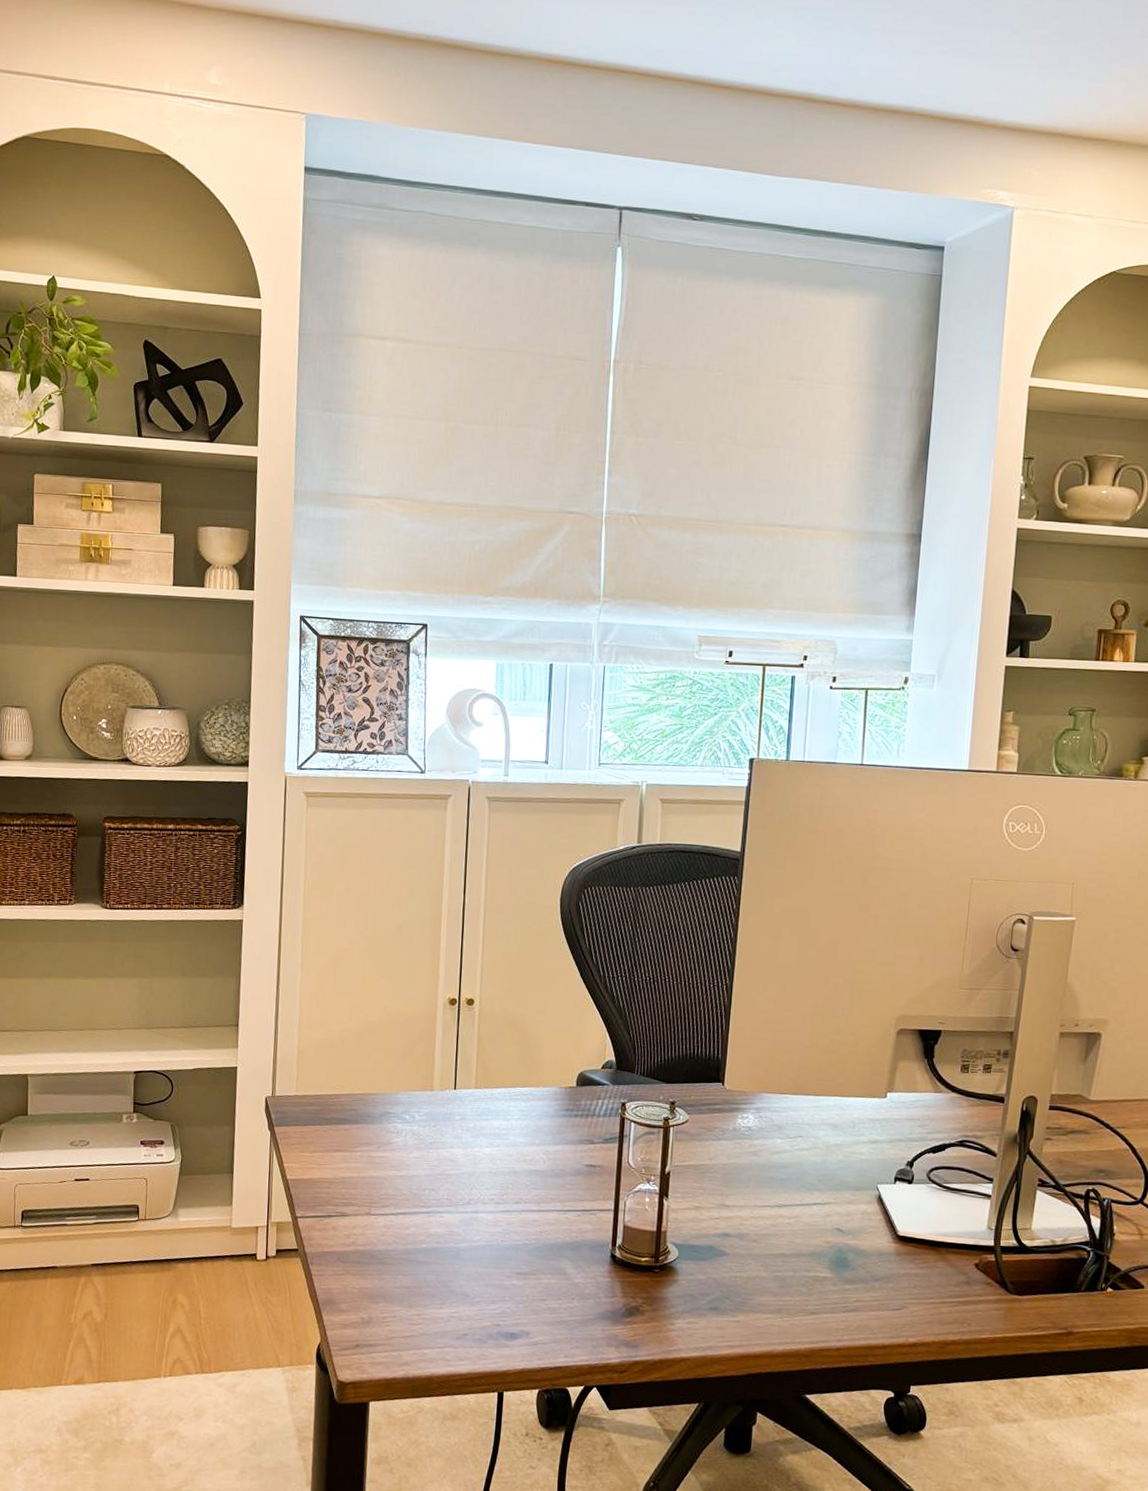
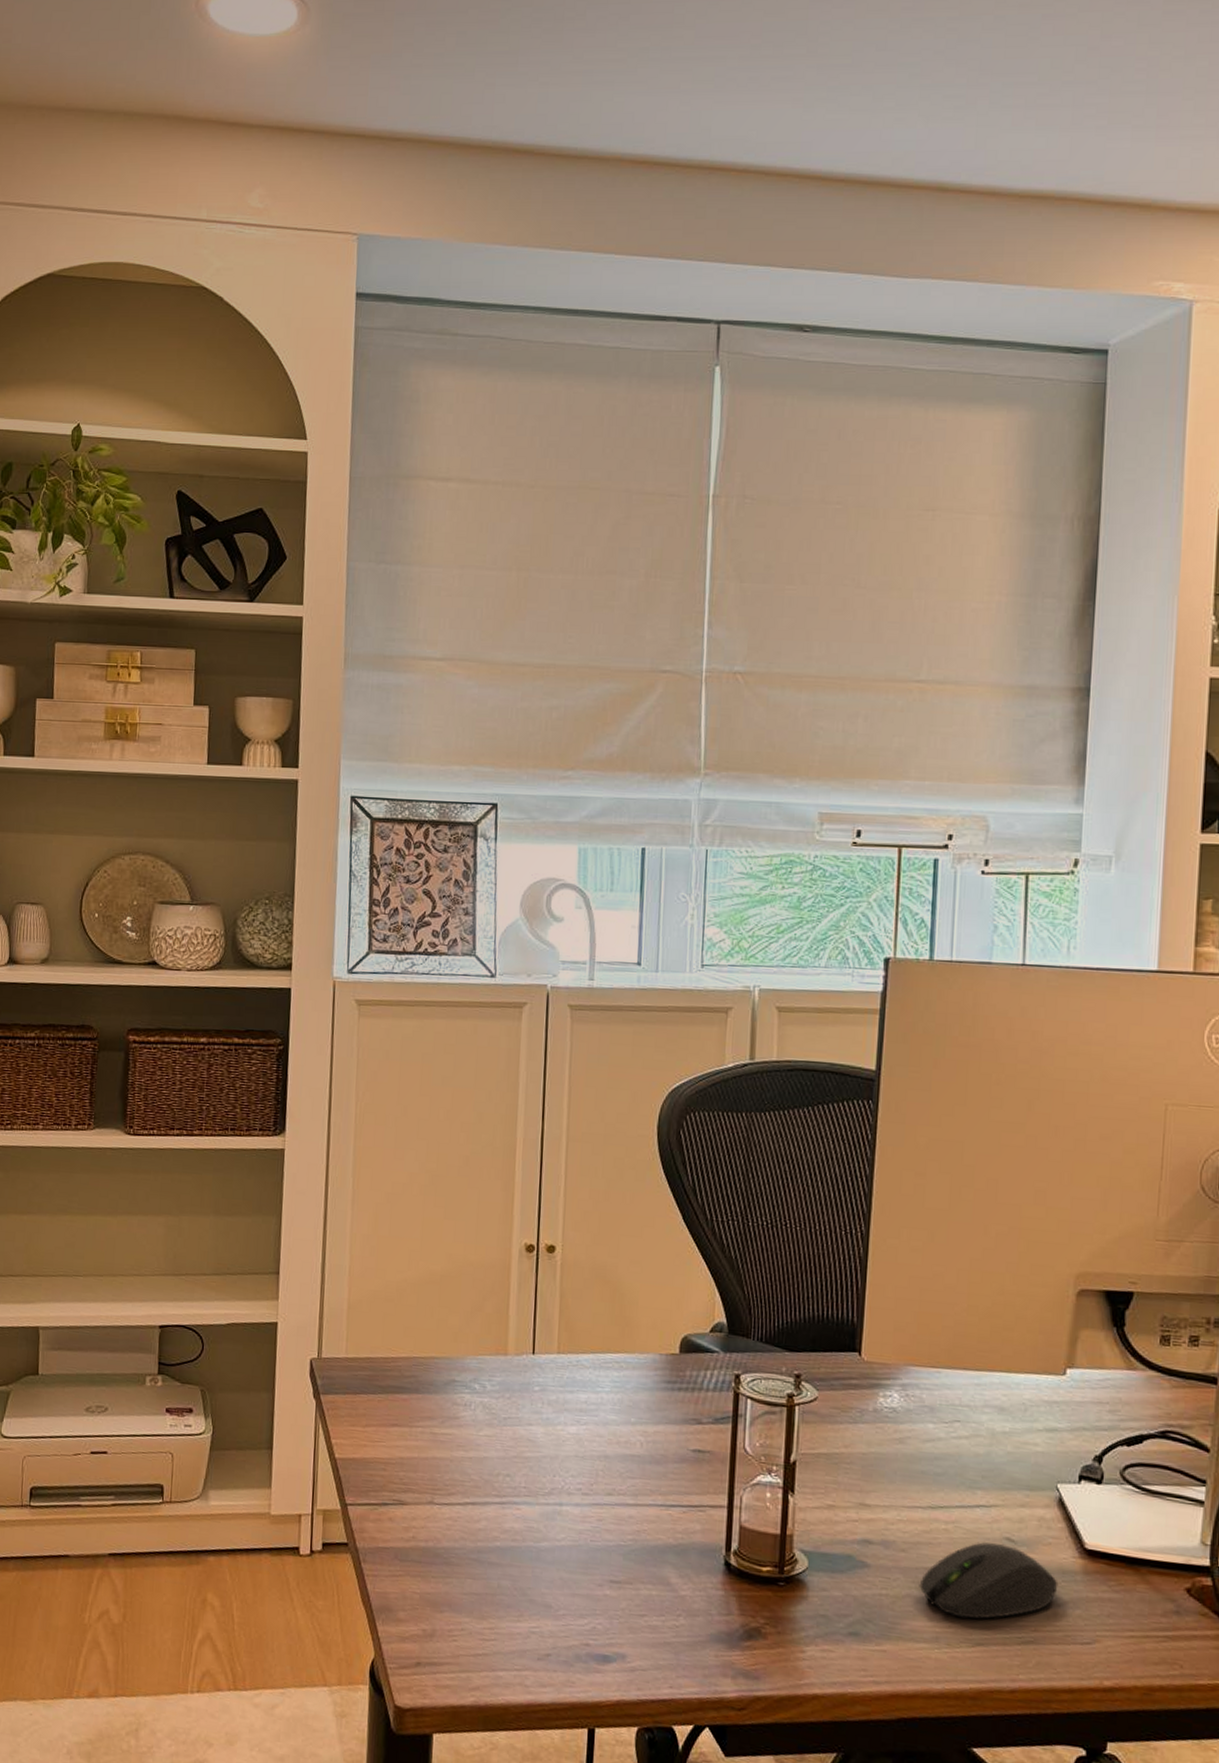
computer mouse: none [766,1232,876,1294] -> present [919,1542,1059,1619]

